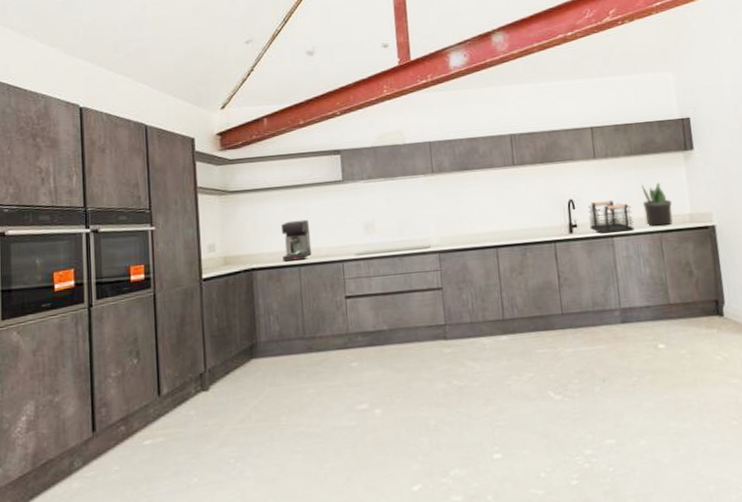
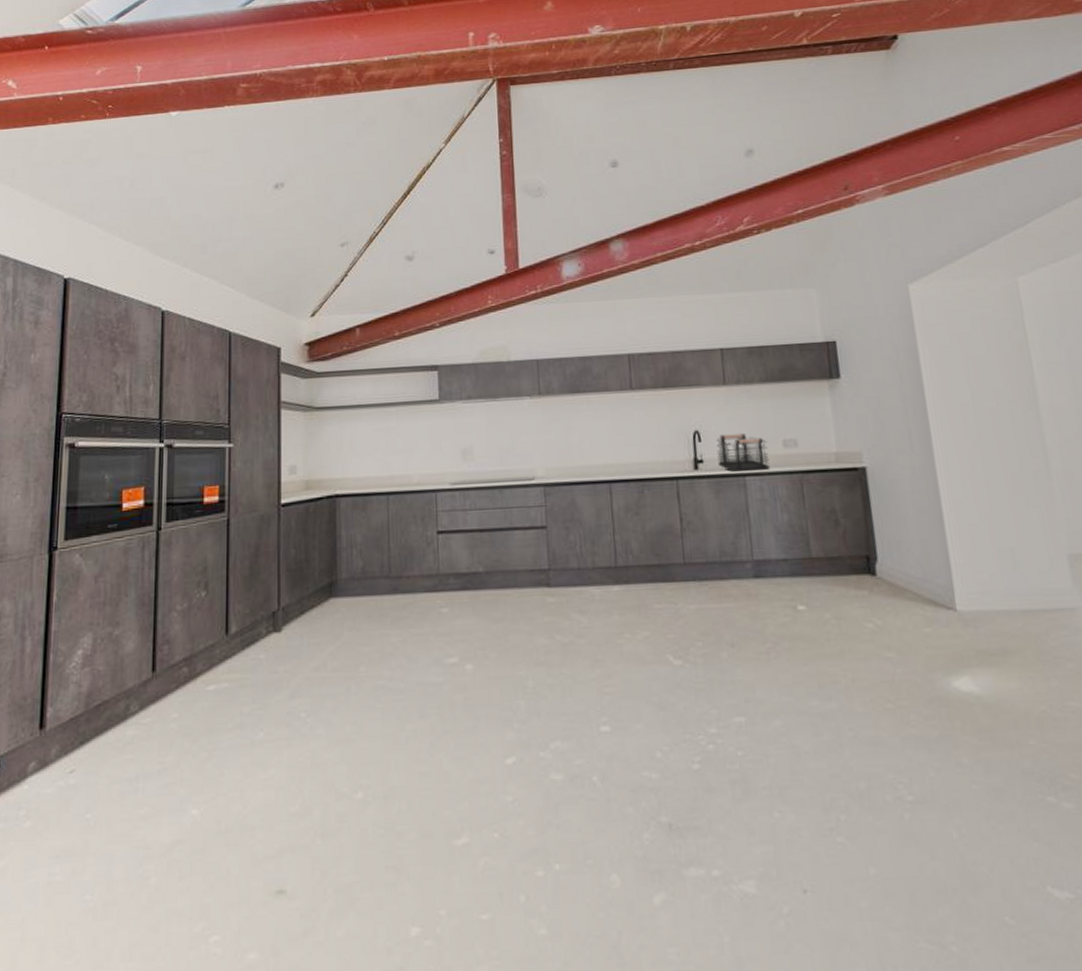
coffee maker: present [282,219,312,262] -> none [370,442,402,489]
planter: present [641,182,673,227] -> none [779,414,815,466]

